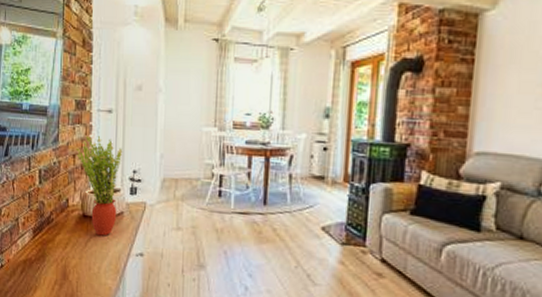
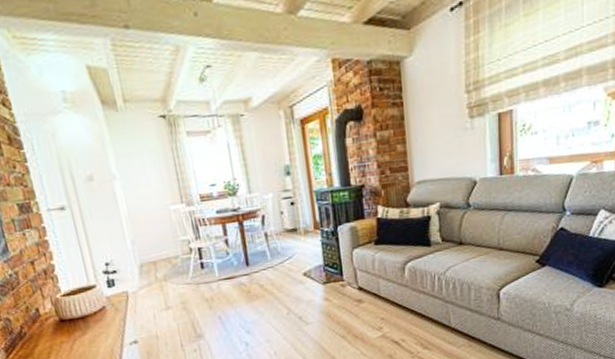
potted plant: present [76,136,123,236] -> none [33,236,100,336]

